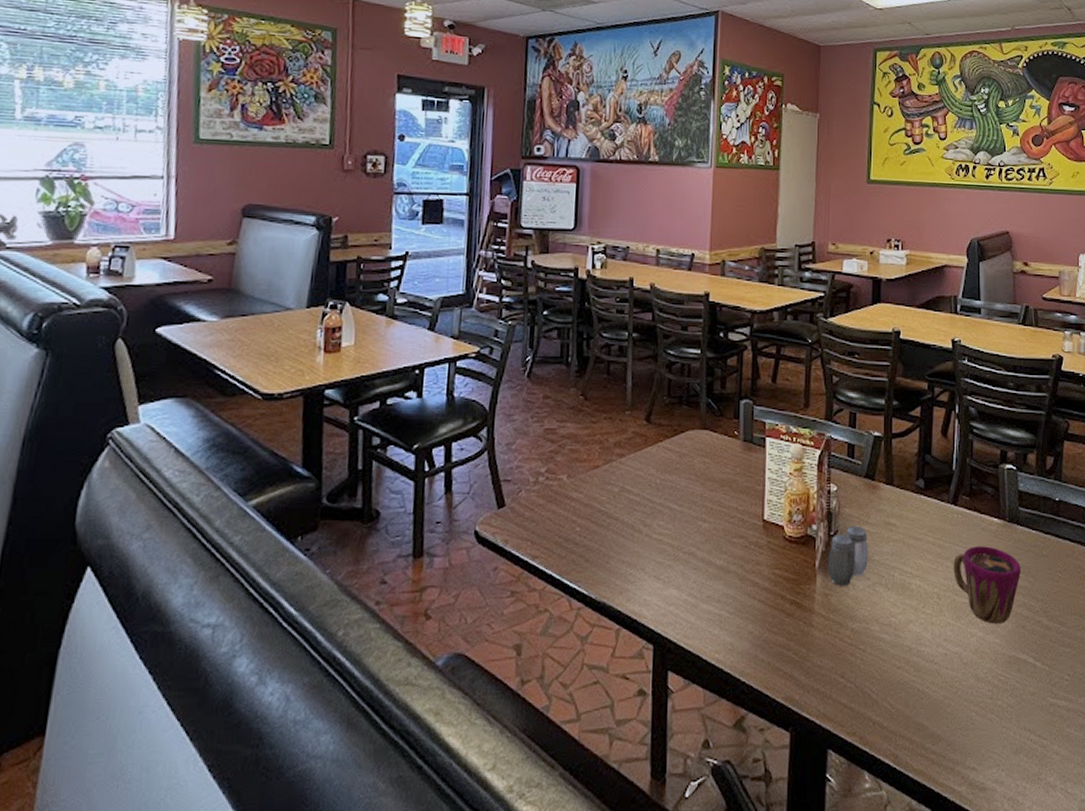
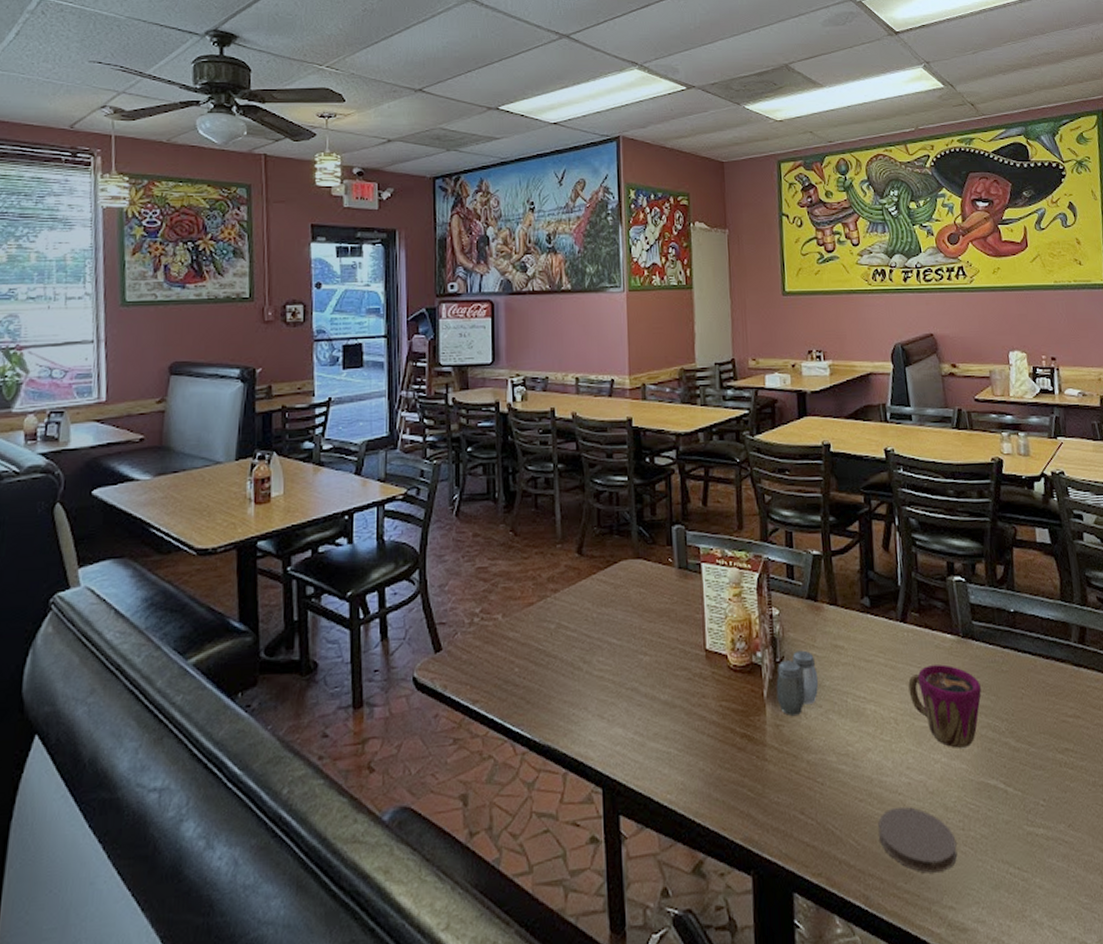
coaster: none [913,675,984,737] -> present [878,806,958,873]

